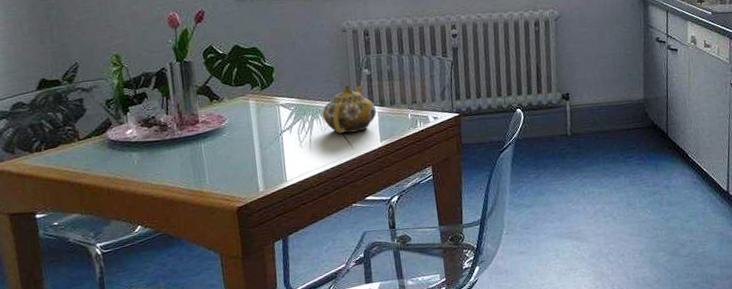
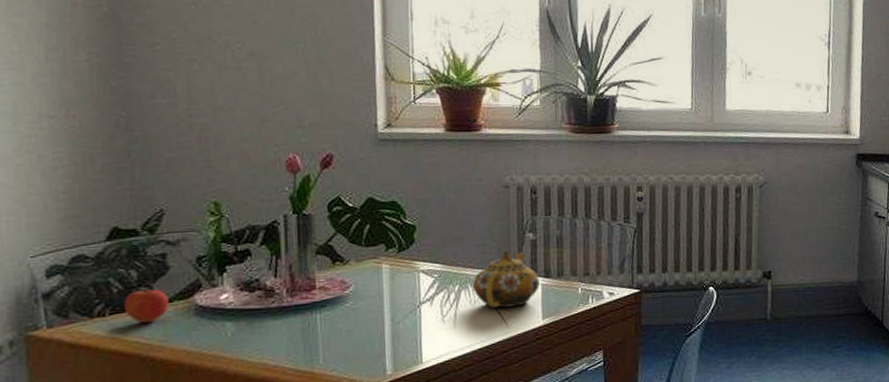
apple: none [54,126,88,156] -> present [123,287,169,323]

